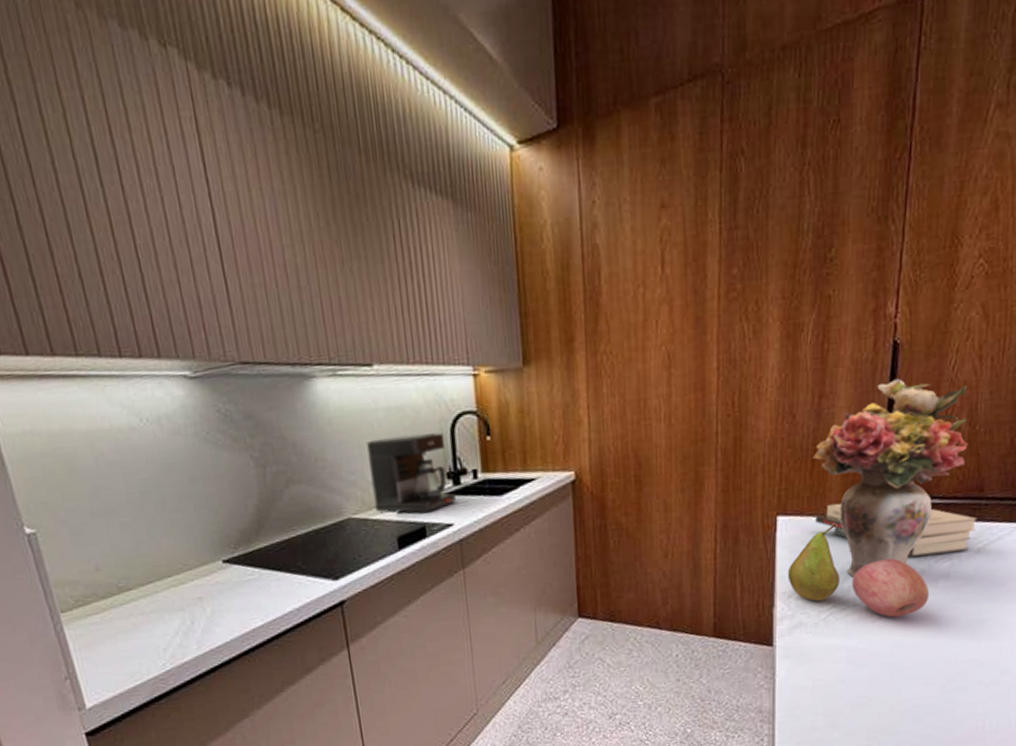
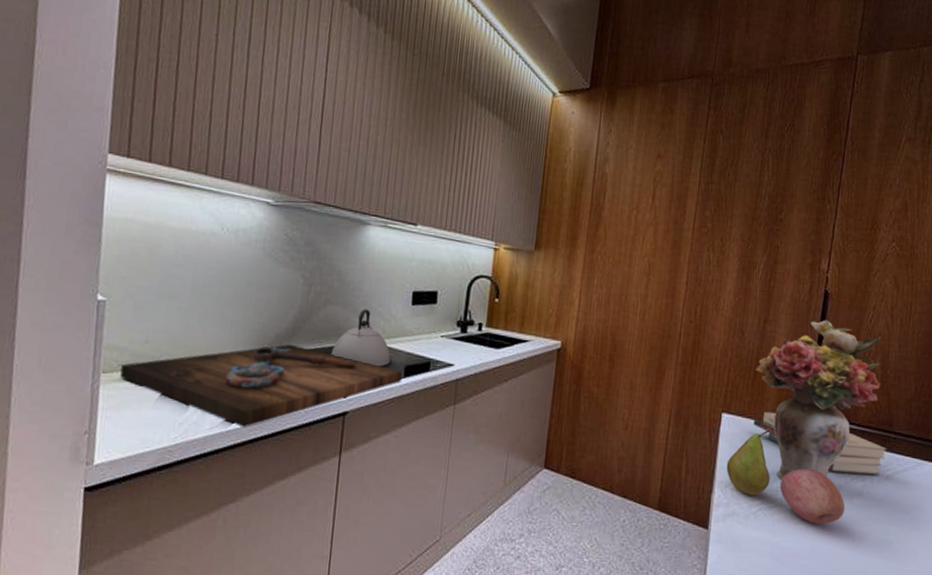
cutting board: none [79,538,397,641] -> present [120,344,402,428]
kettle: none [308,480,379,544] -> present [331,309,391,367]
coffee maker: present [367,433,456,513] -> none [392,282,462,350]

